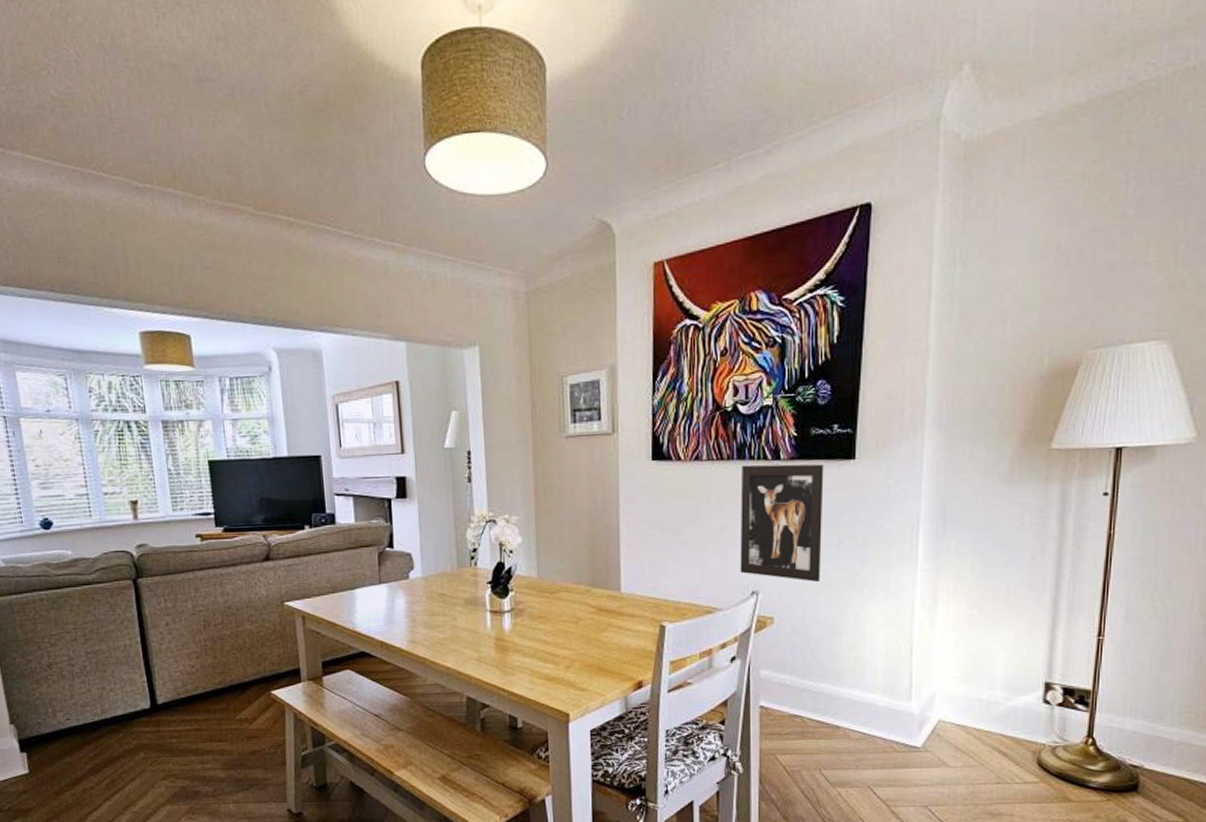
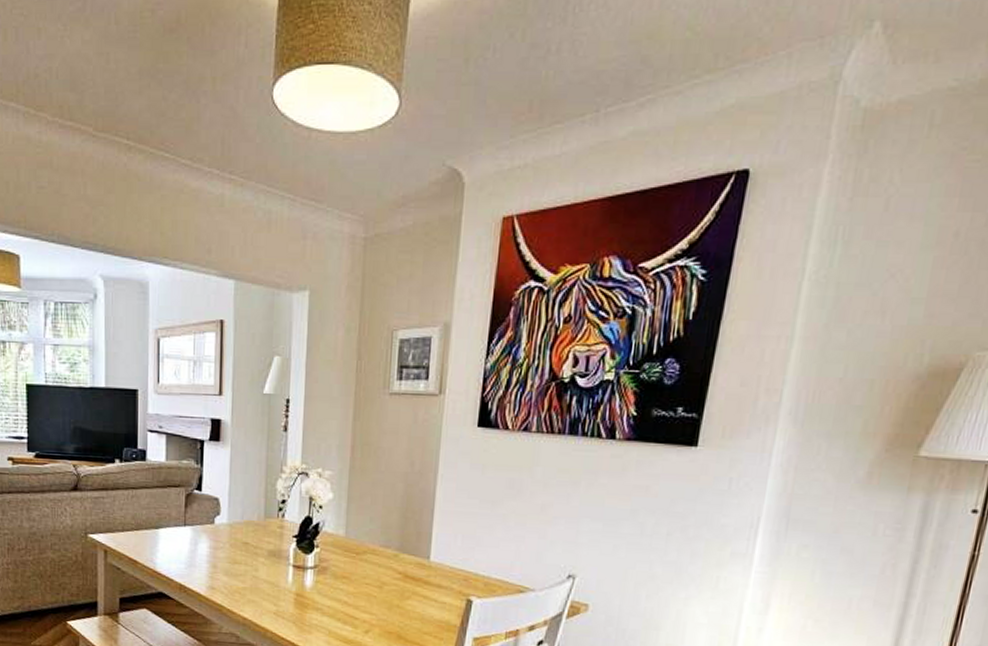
wall art: present [740,464,824,583] -> none [558,441,662,573]

